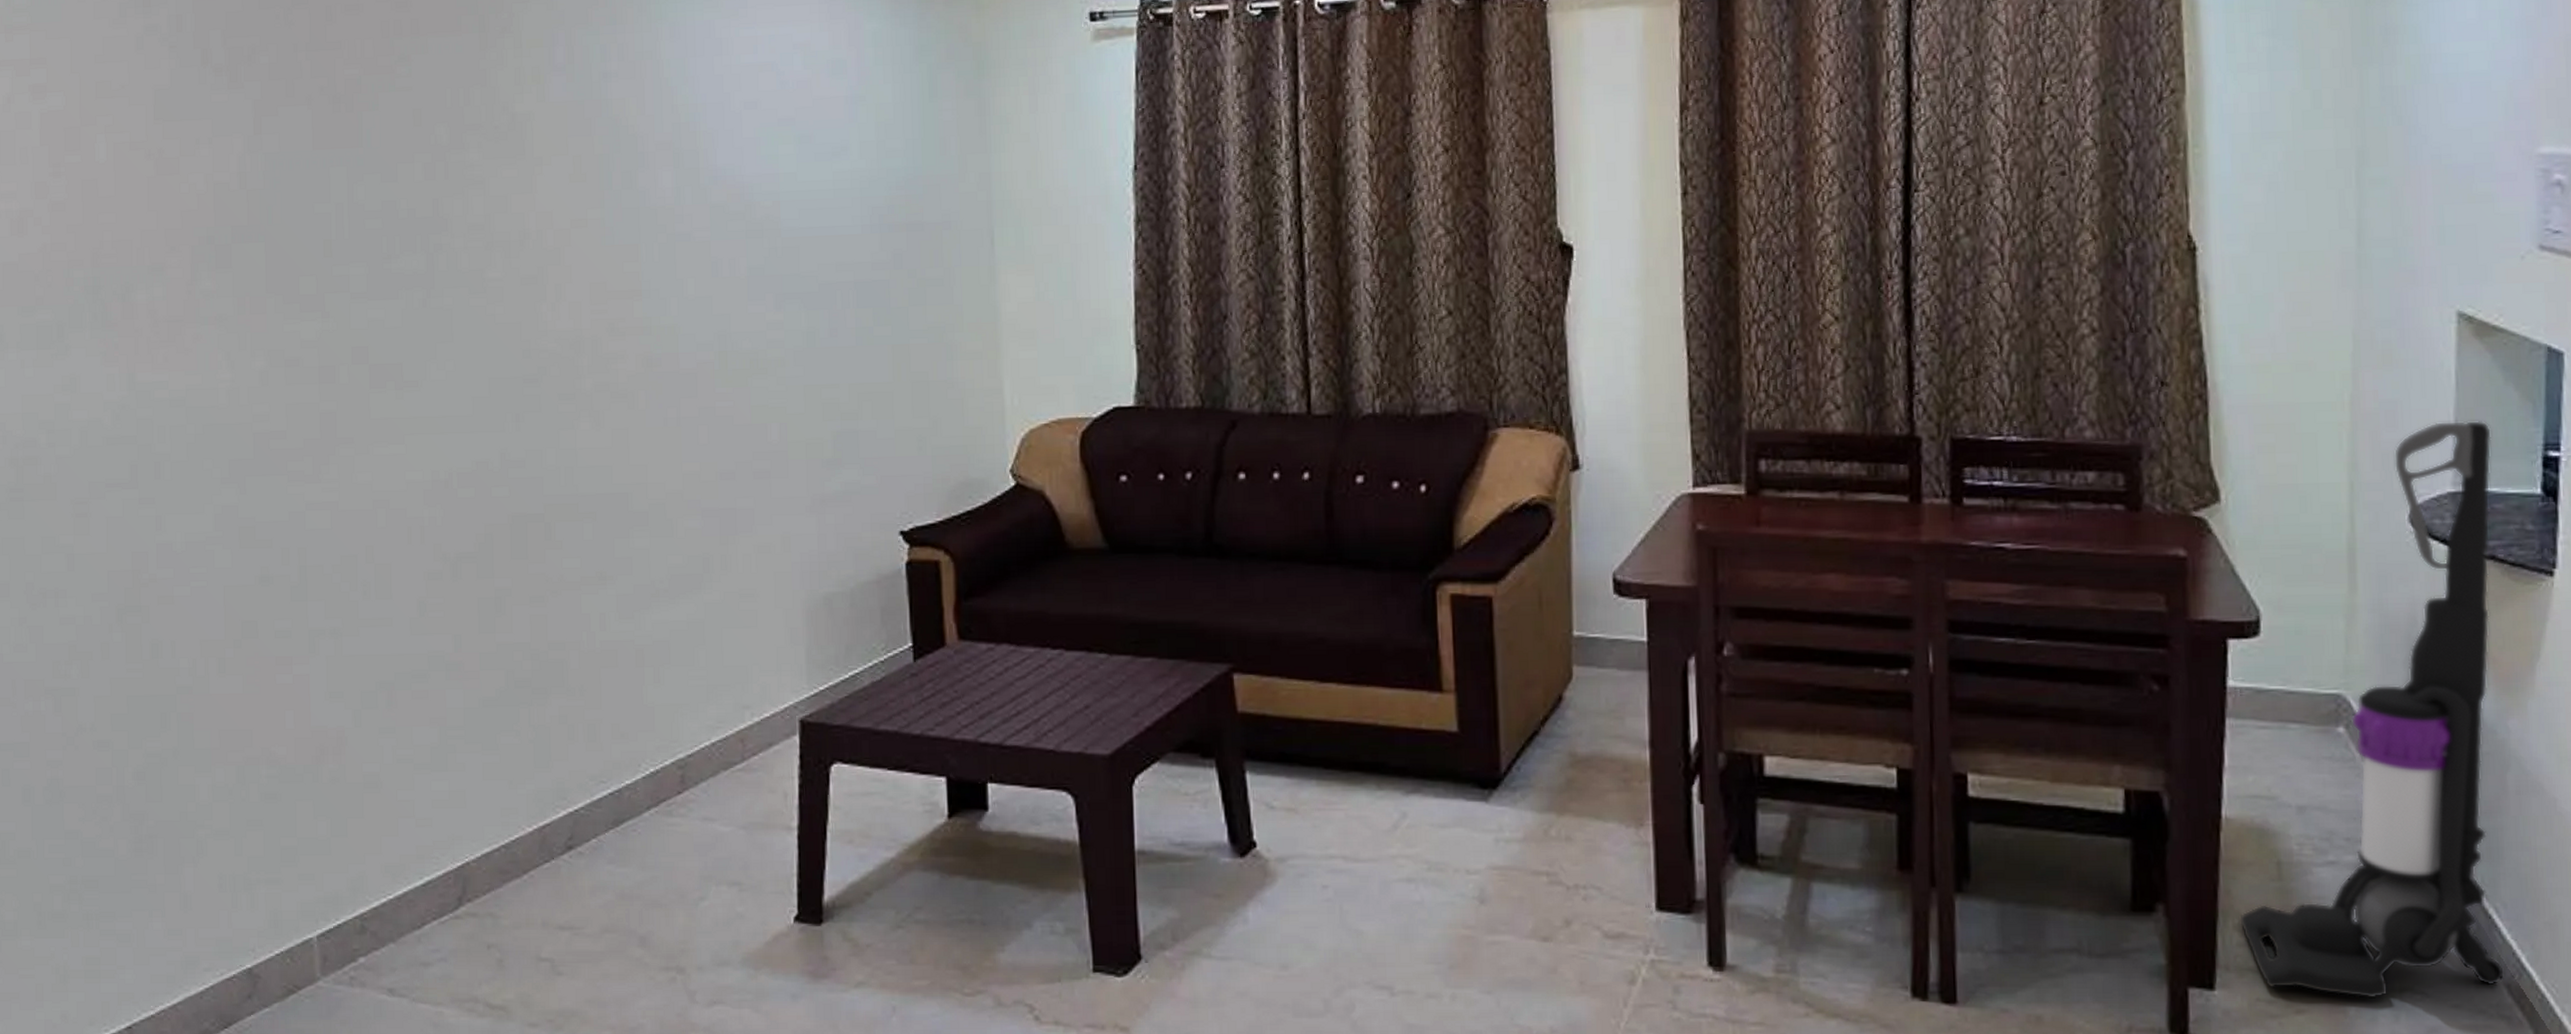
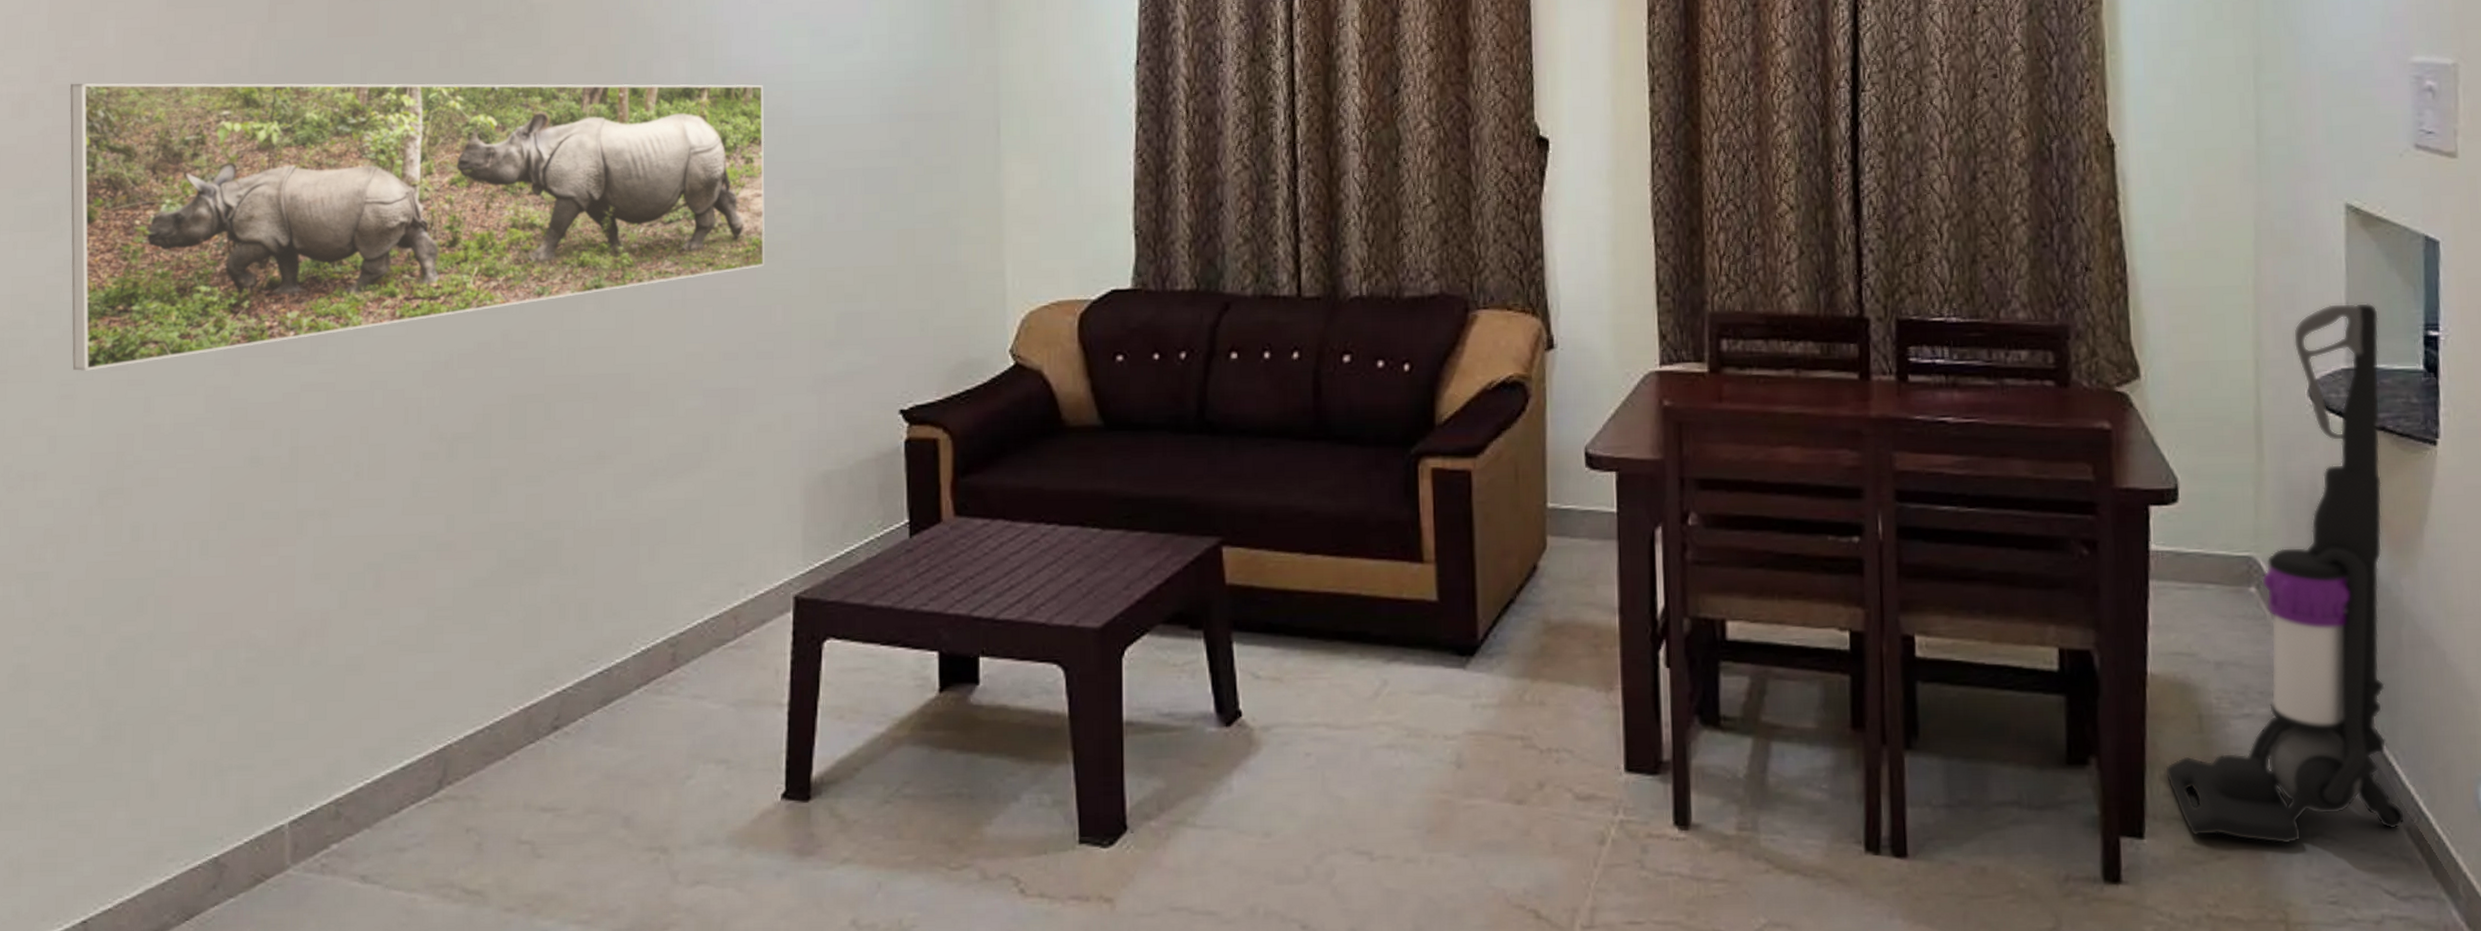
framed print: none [65,194,758,489] -> present [69,82,765,371]

